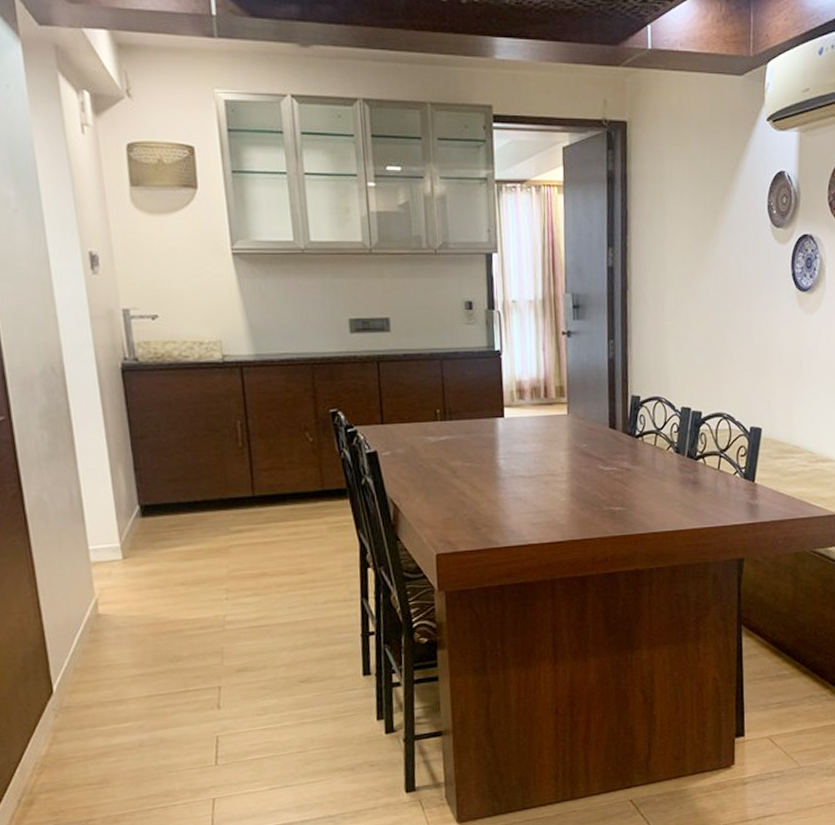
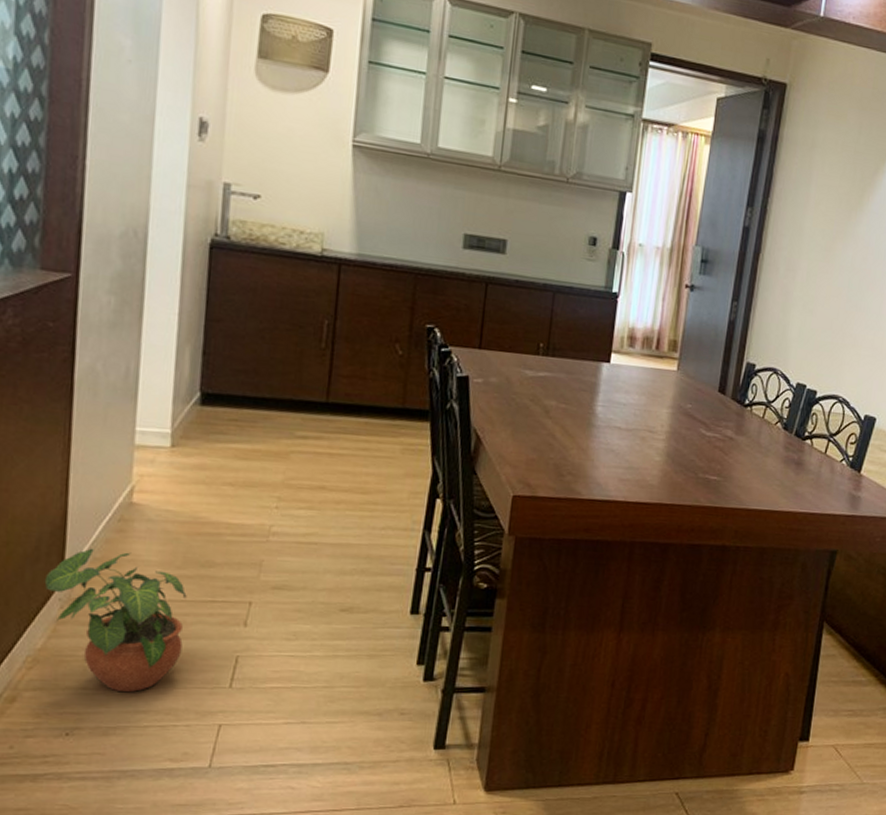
potted plant: none [36,659,168,783] -> present [44,548,187,693]

